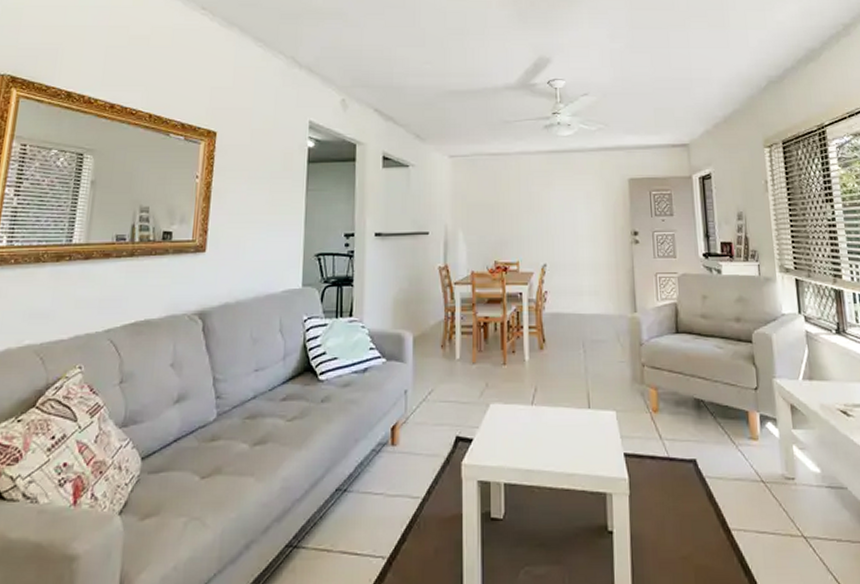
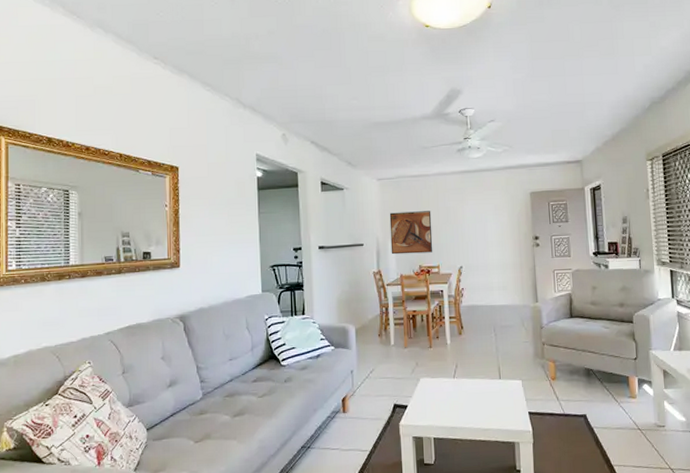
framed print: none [461,196,512,247] -> present [389,211,433,255]

